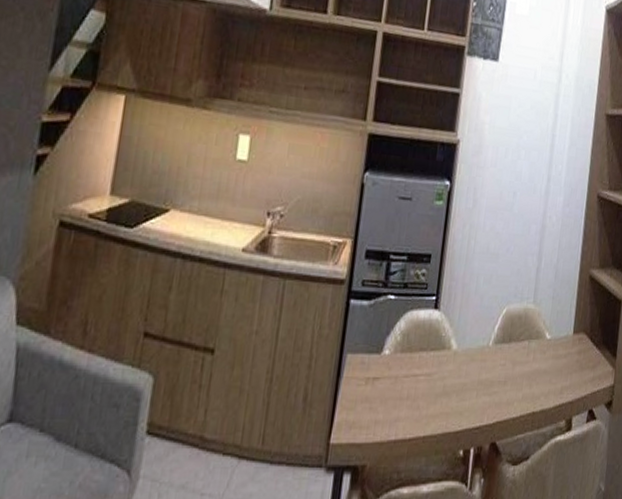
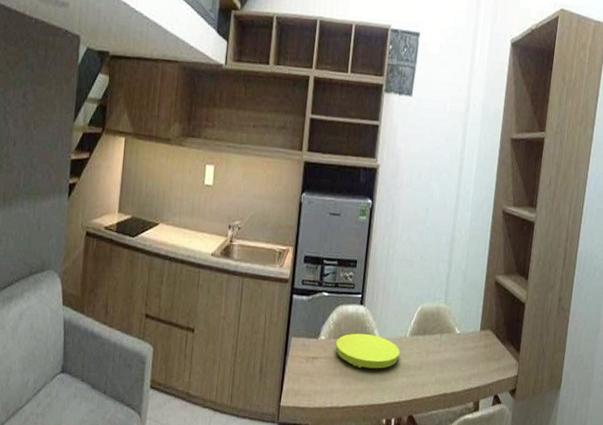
plate: none [403,345,481,389] -> present [335,333,400,369]

